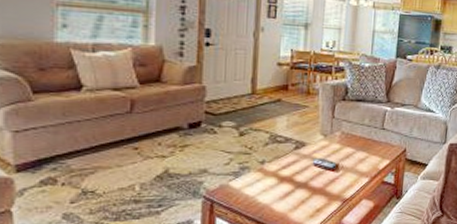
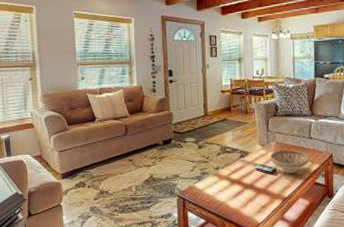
decorative bowl: none [332,141,379,170] -> present [270,149,309,173]

